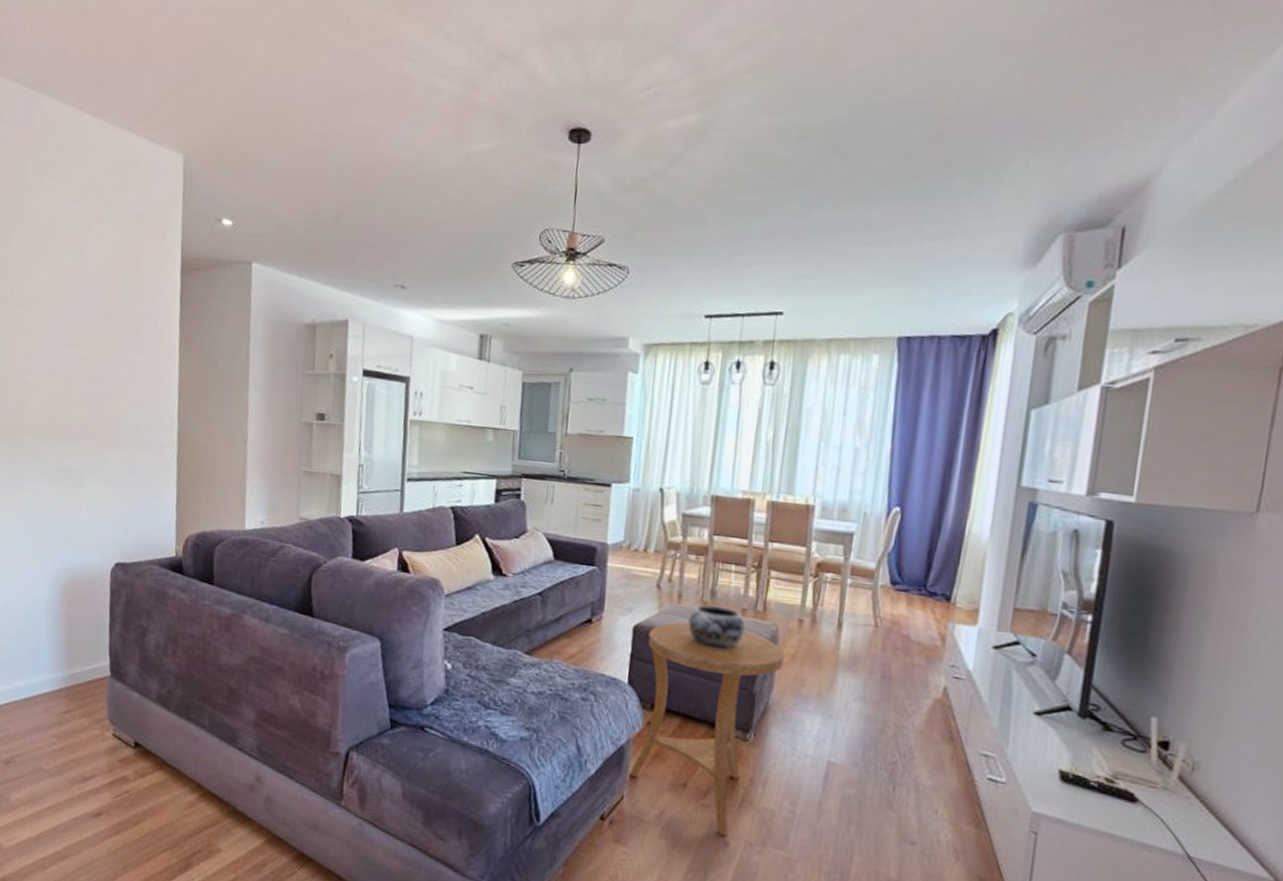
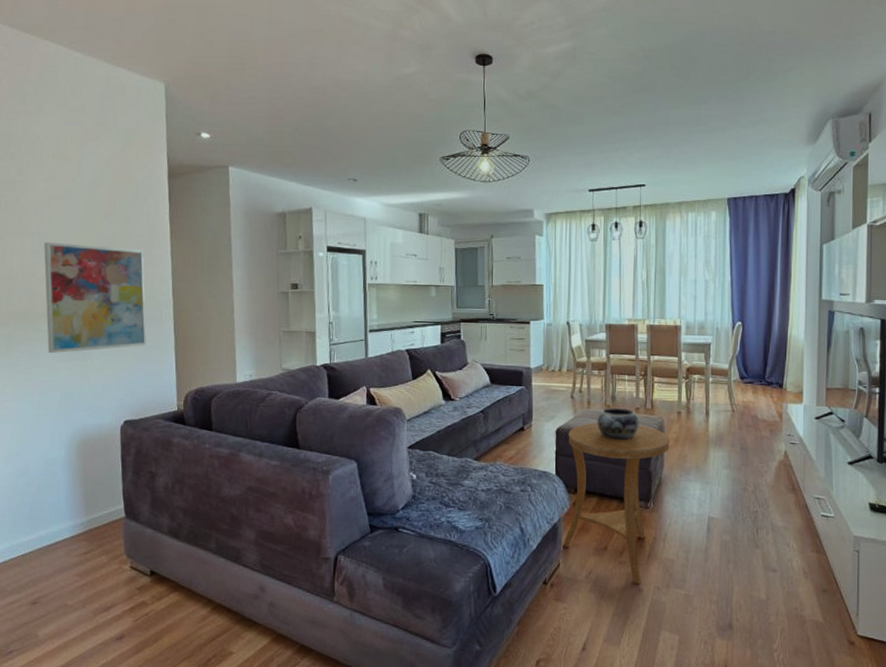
wall art: none [36,343,148,477] -> present [44,242,147,354]

